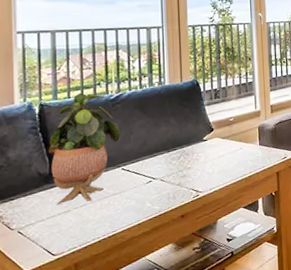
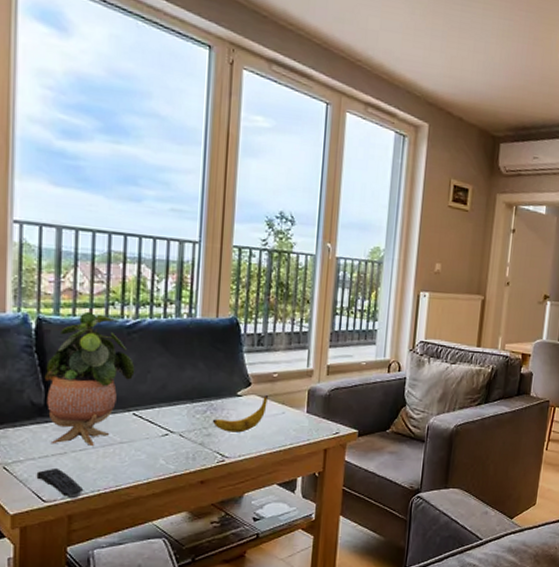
remote control: none [46,224,86,249] -> present [36,467,84,499]
banana: none [185,136,228,171] -> present [212,395,268,433]

